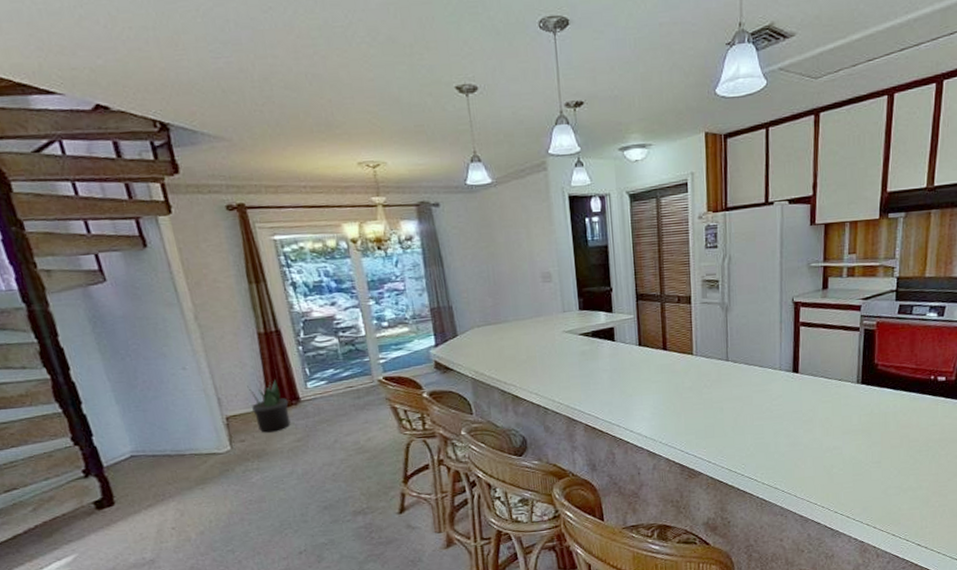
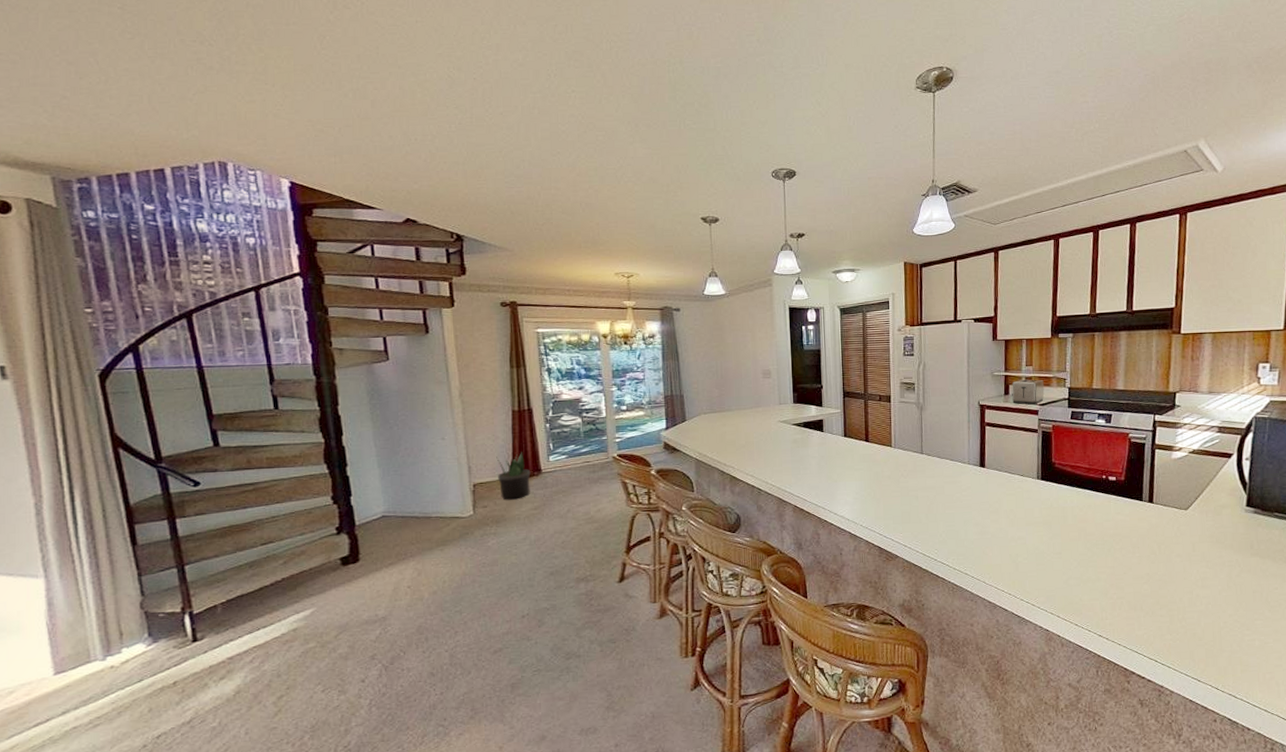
toaster: none [830,269,869,299] -> present [1011,379,1044,405]

